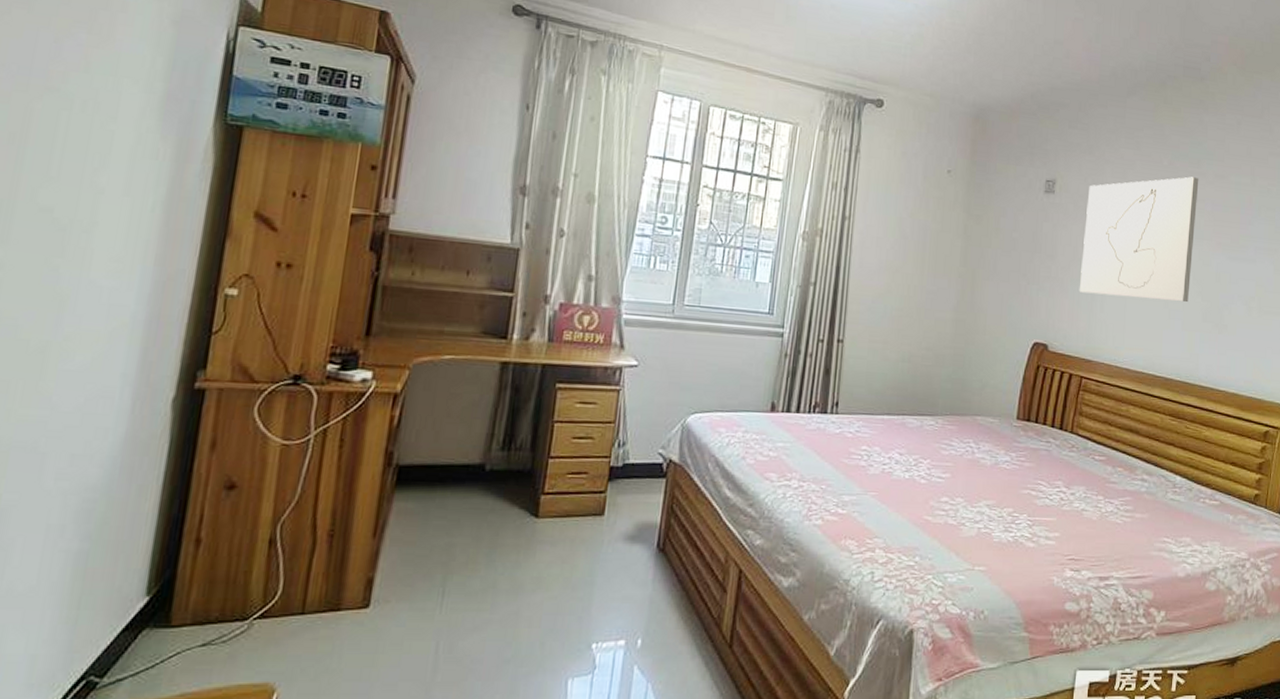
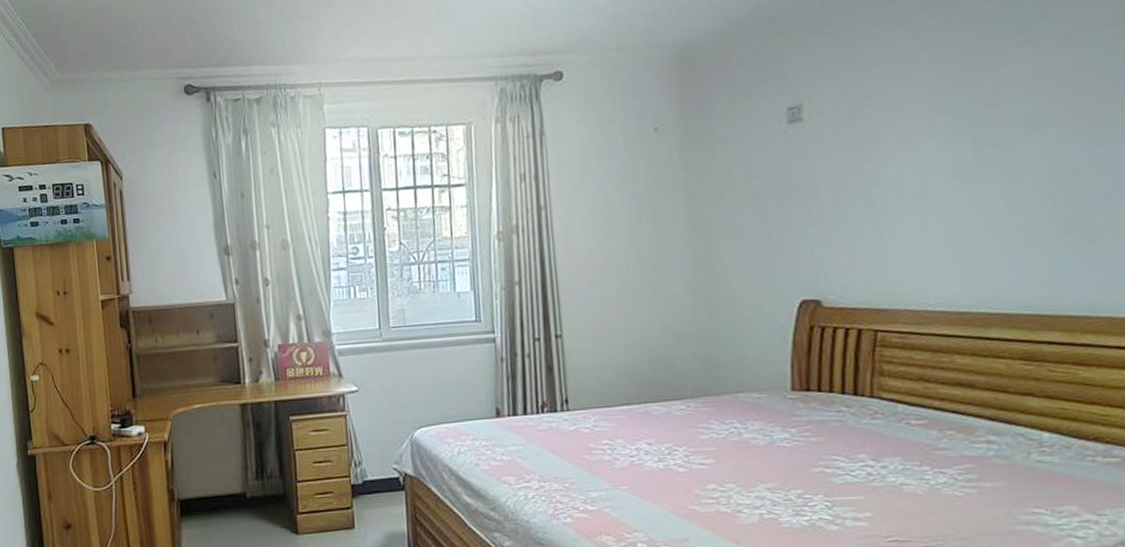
wall art: present [1079,176,1199,303] -> none [851,48,1031,231]

